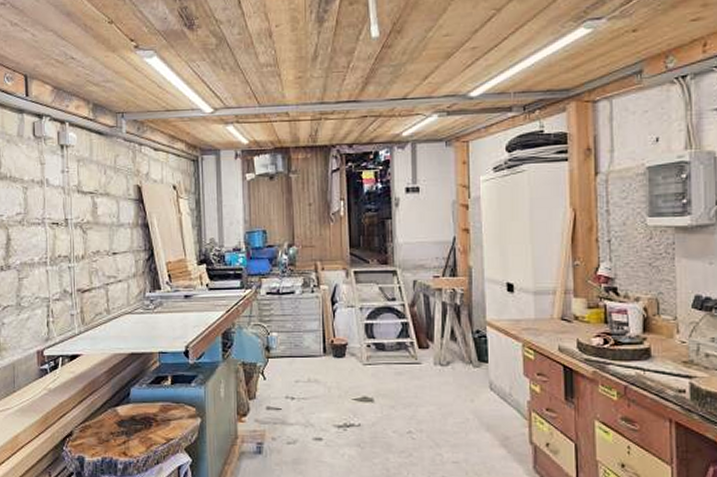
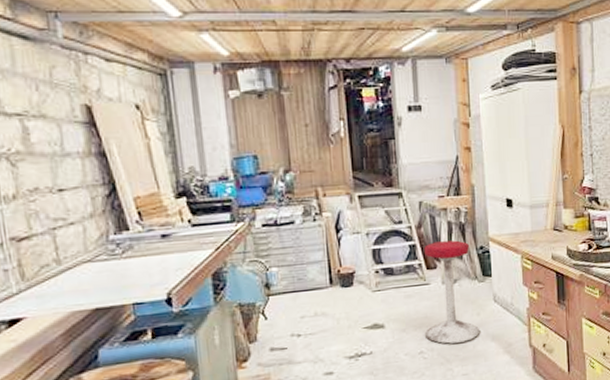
stool: none [413,322,474,428] -> present [424,240,480,344]

